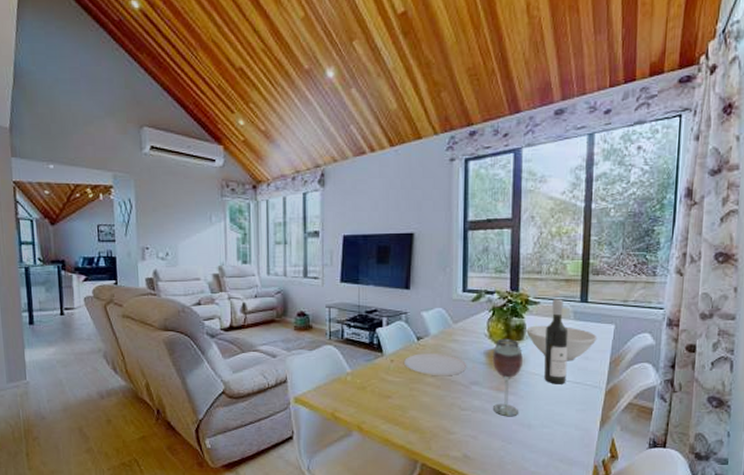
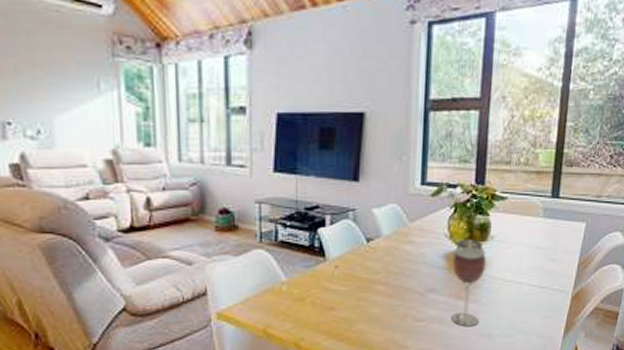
plate: present [404,353,467,375] -> none [351,257,424,283]
bowl: present [526,325,597,361] -> none [491,224,567,264]
bottle: present [544,299,569,384] -> none [508,194,537,290]

